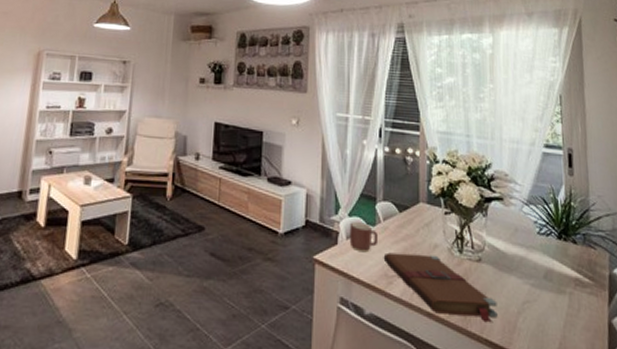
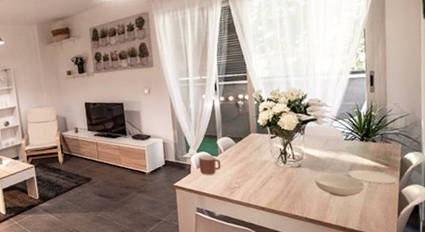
book: present [383,252,498,323] -> none [226,168,314,207]
bowl: none [497,276,564,317] -> present [314,173,365,197]
plate: none [541,278,608,308] -> present [347,169,399,184]

